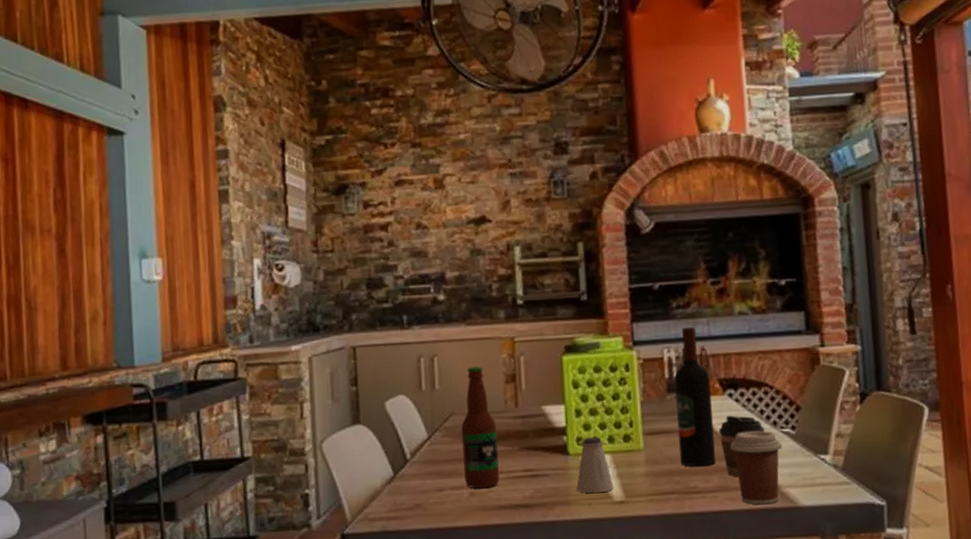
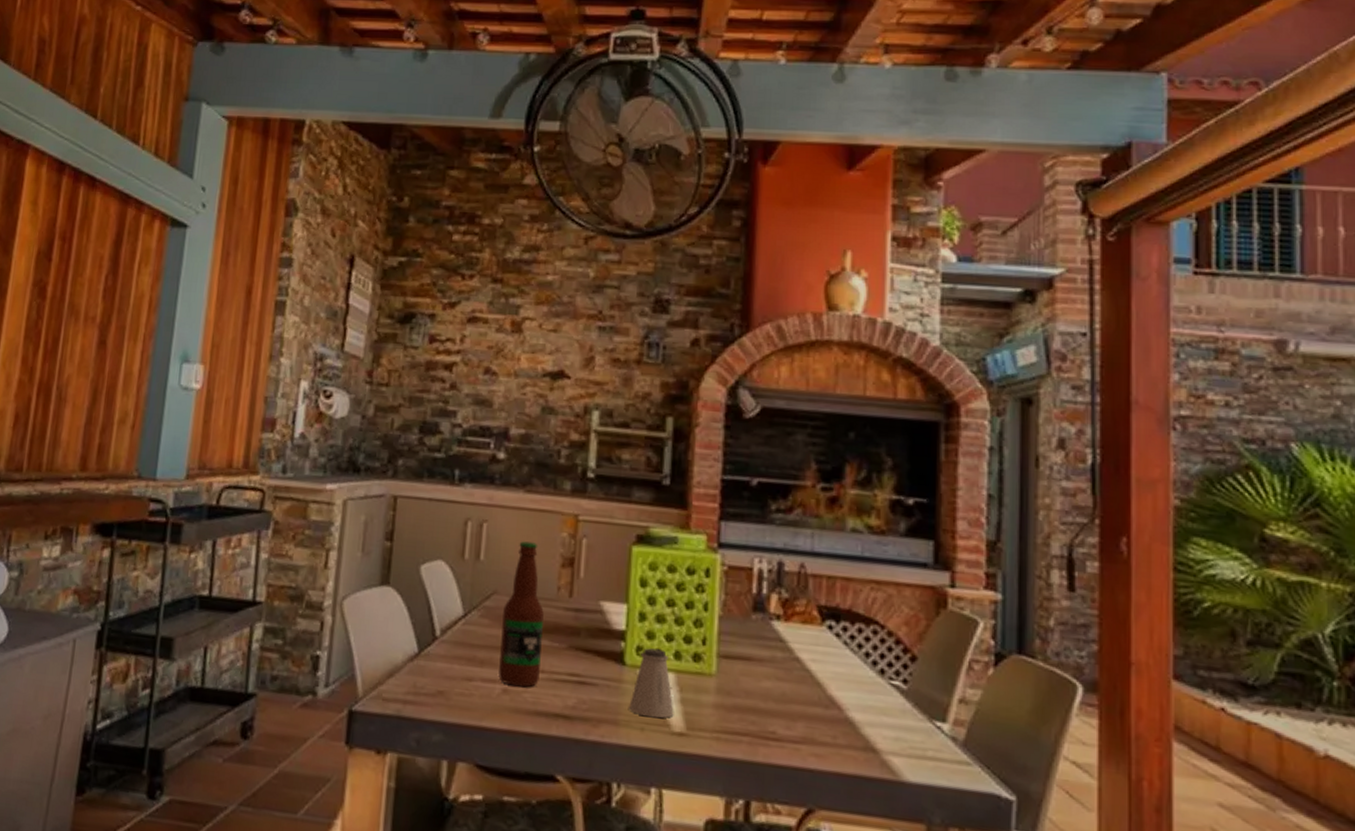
wine bottle: present [674,326,716,467] -> none [759,535,807,710]
coffee cup: present [718,415,765,477] -> none [810,651,869,730]
coffee cup: present [730,430,782,505] -> none [823,674,888,772]

